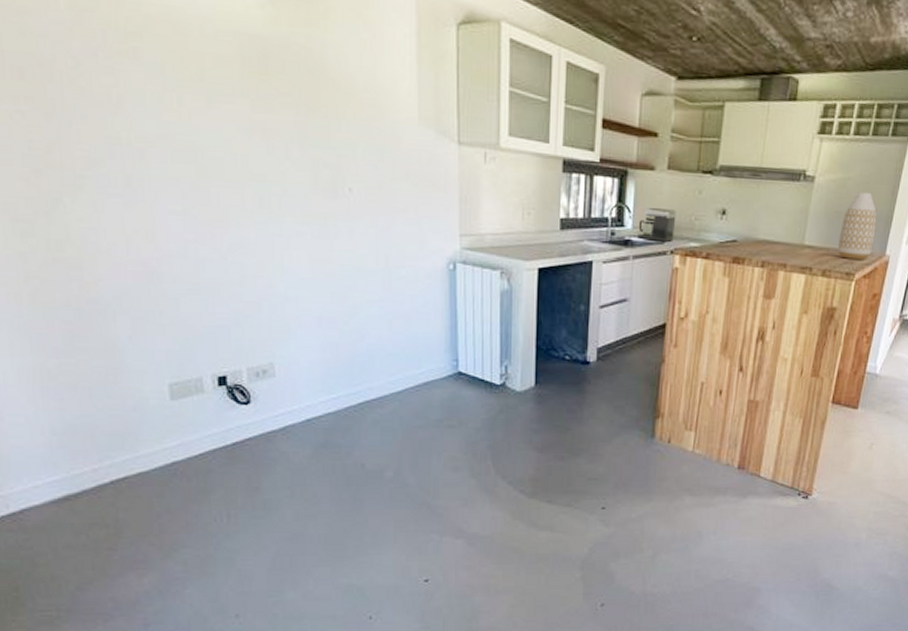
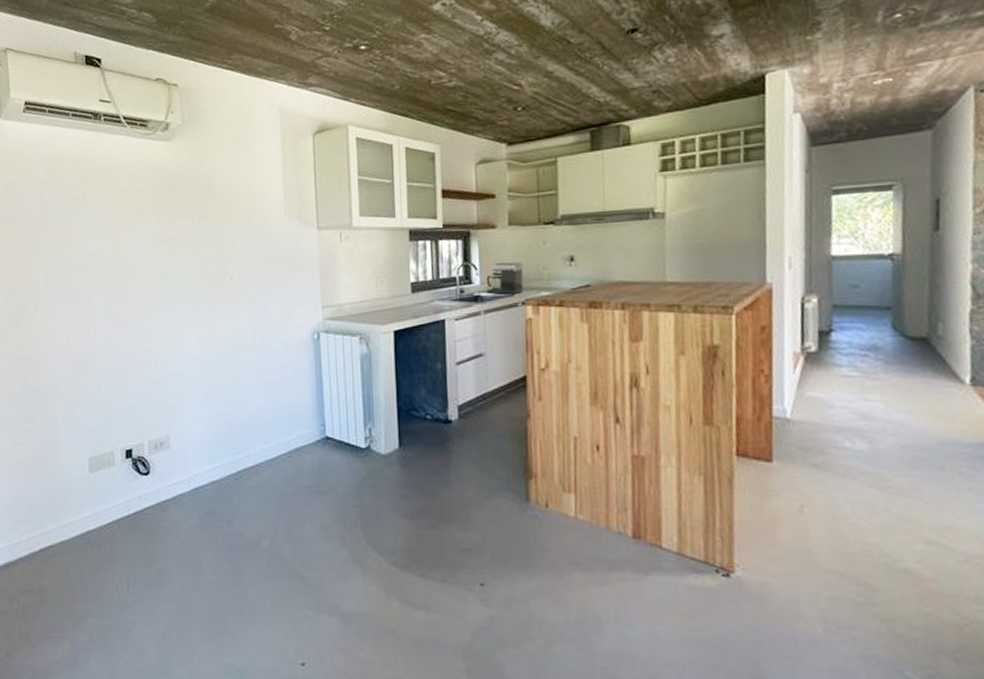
vase: present [838,192,877,261] -> none [705,221,749,293]

